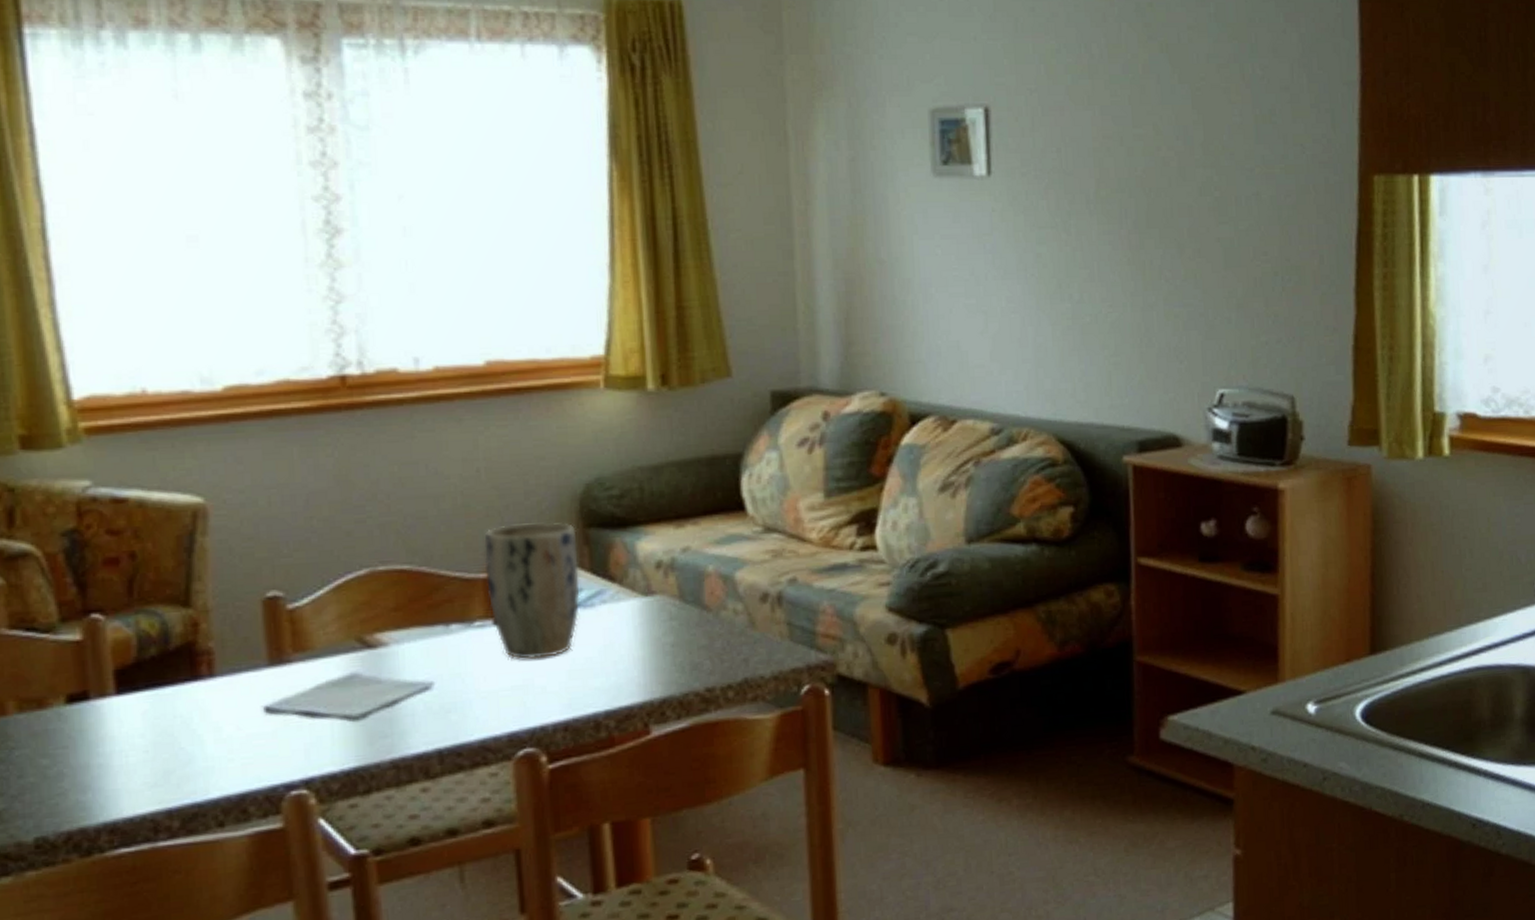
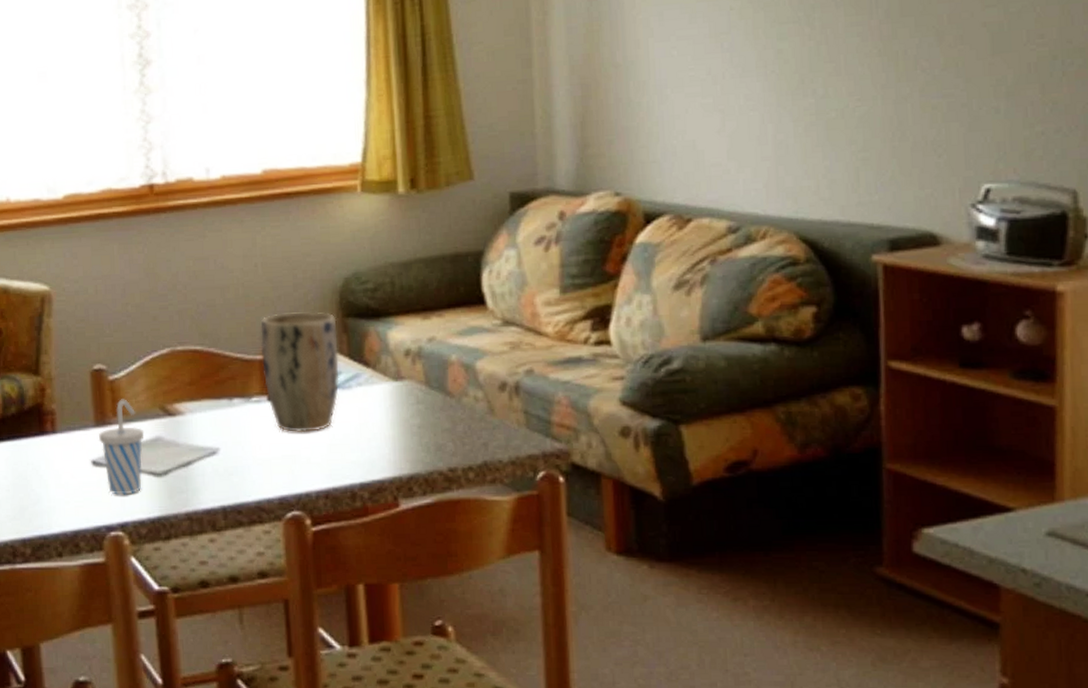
cup: none [273,631,336,746] -> present [98,399,145,495]

